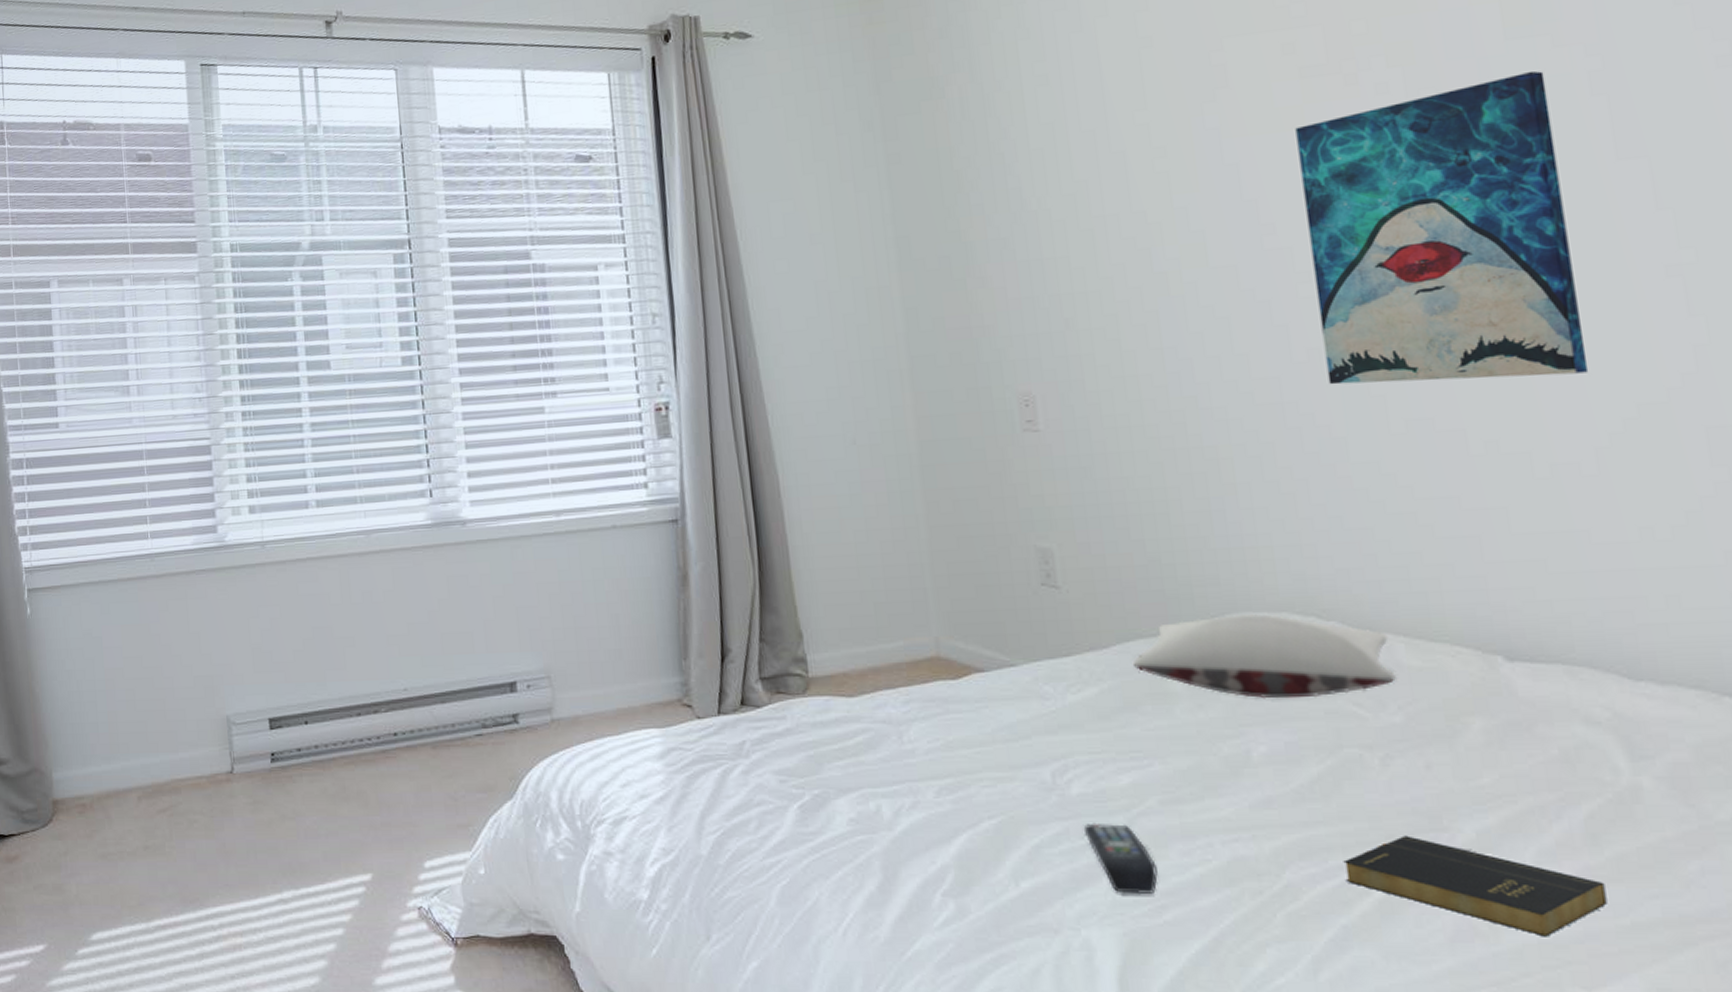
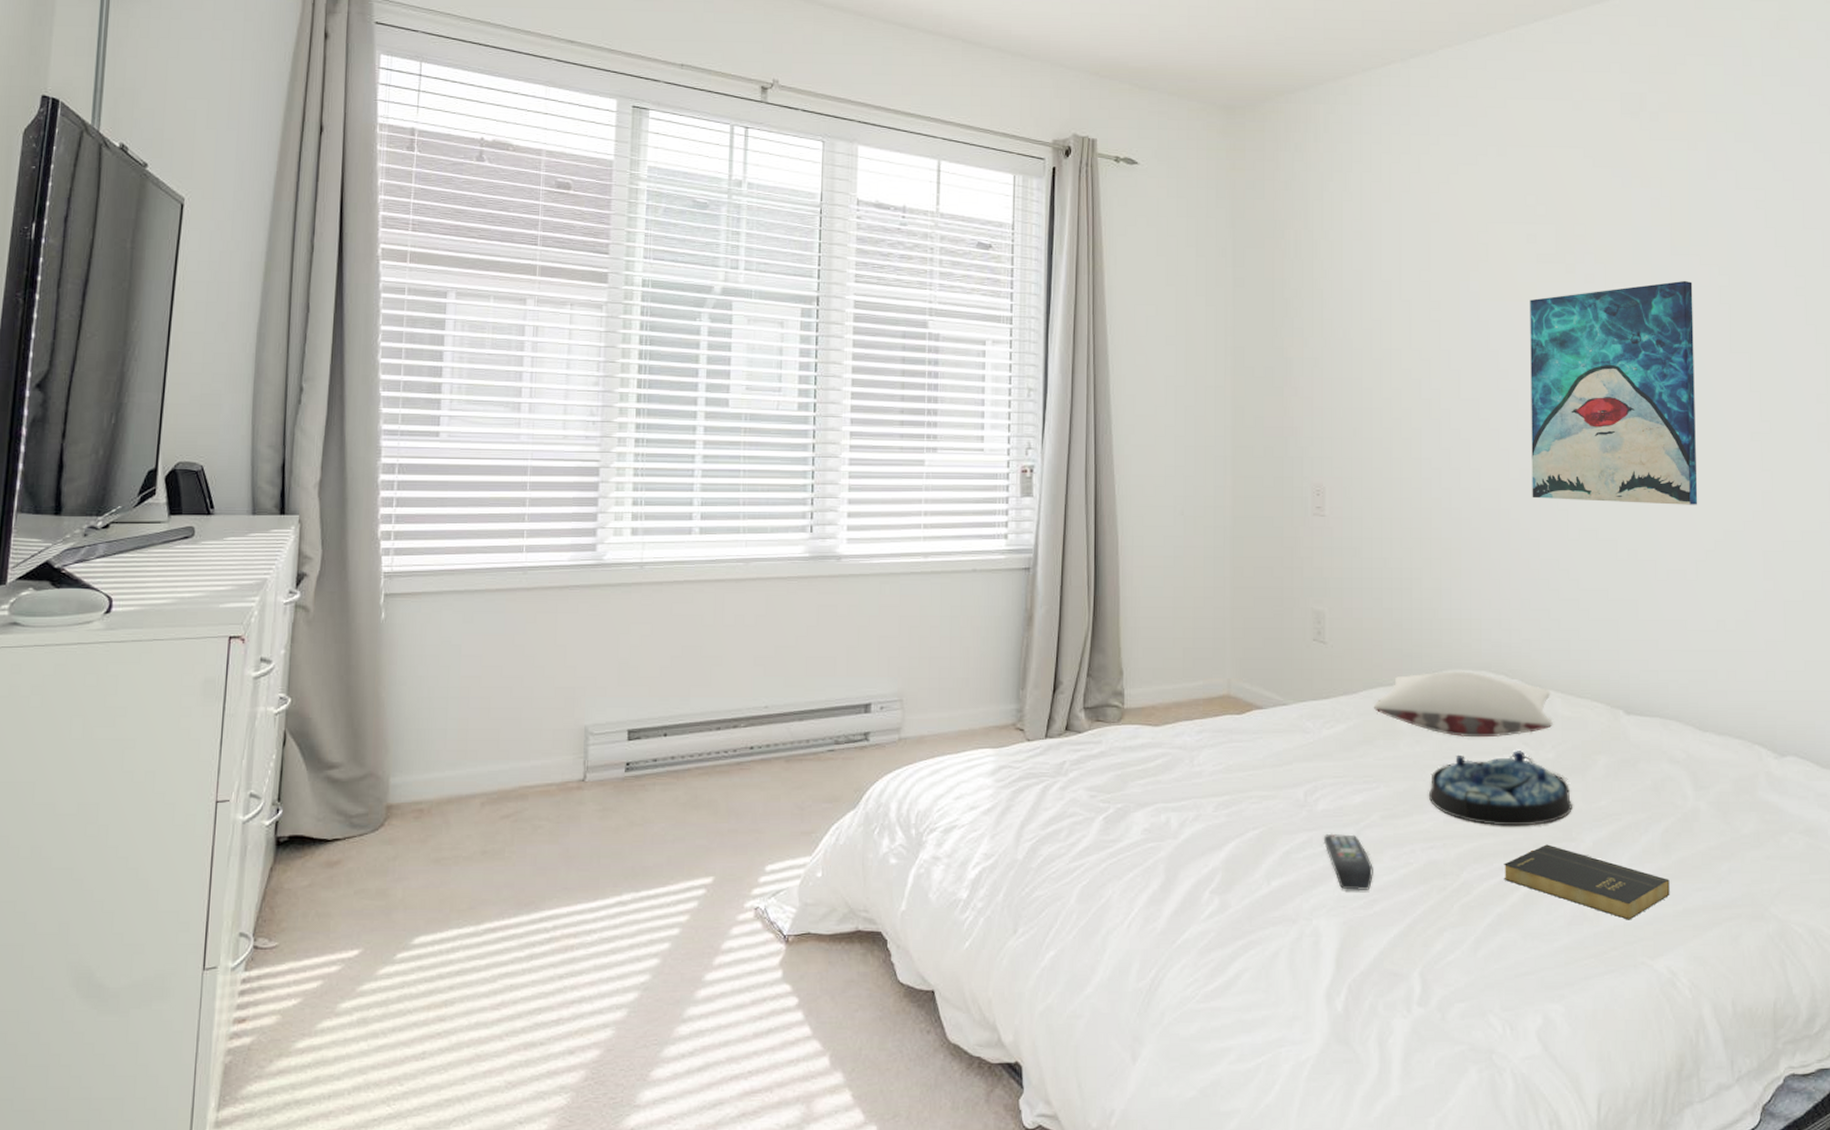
serving tray: none [1223,714,1440,812] -> present [1428,751,1573,826]

